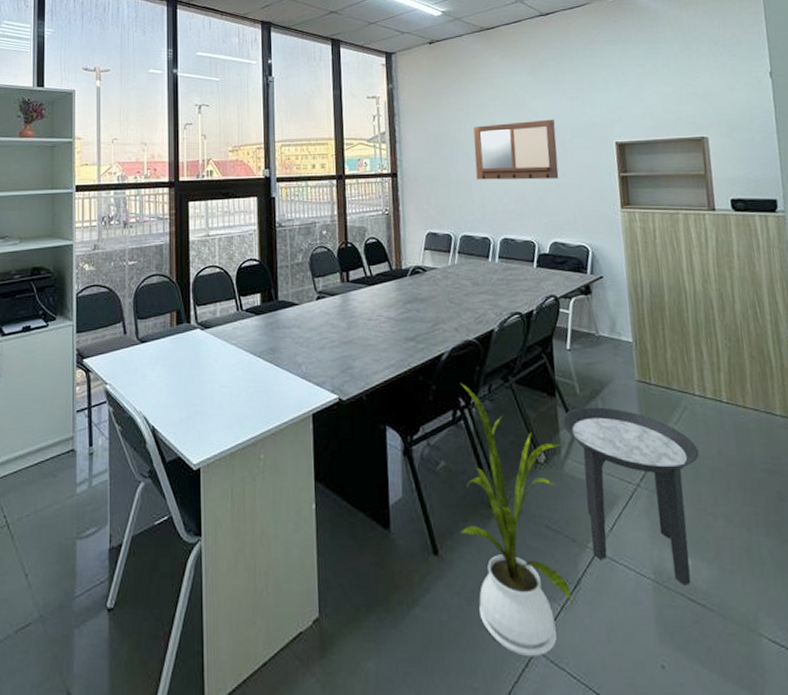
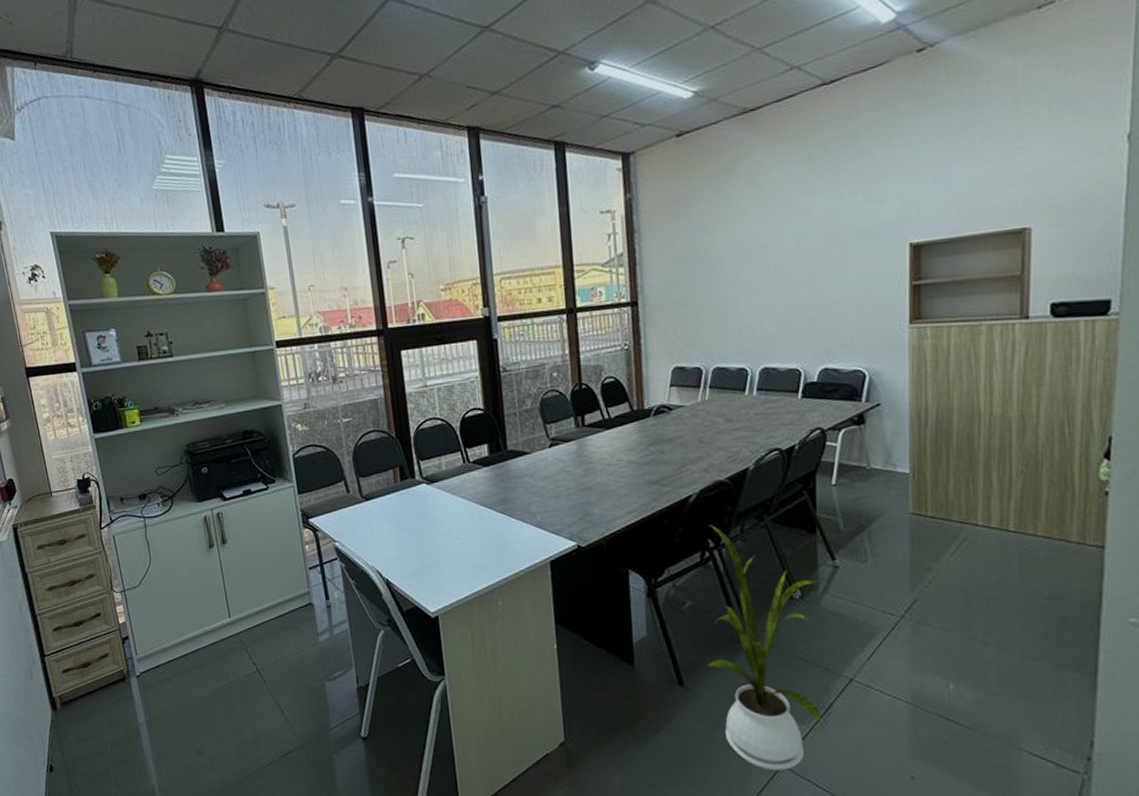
writing board: present [473,119,559,180] -> none [731,220,835,303]
side table: present [561,407,699,585] -> none [821,542,975,707]

